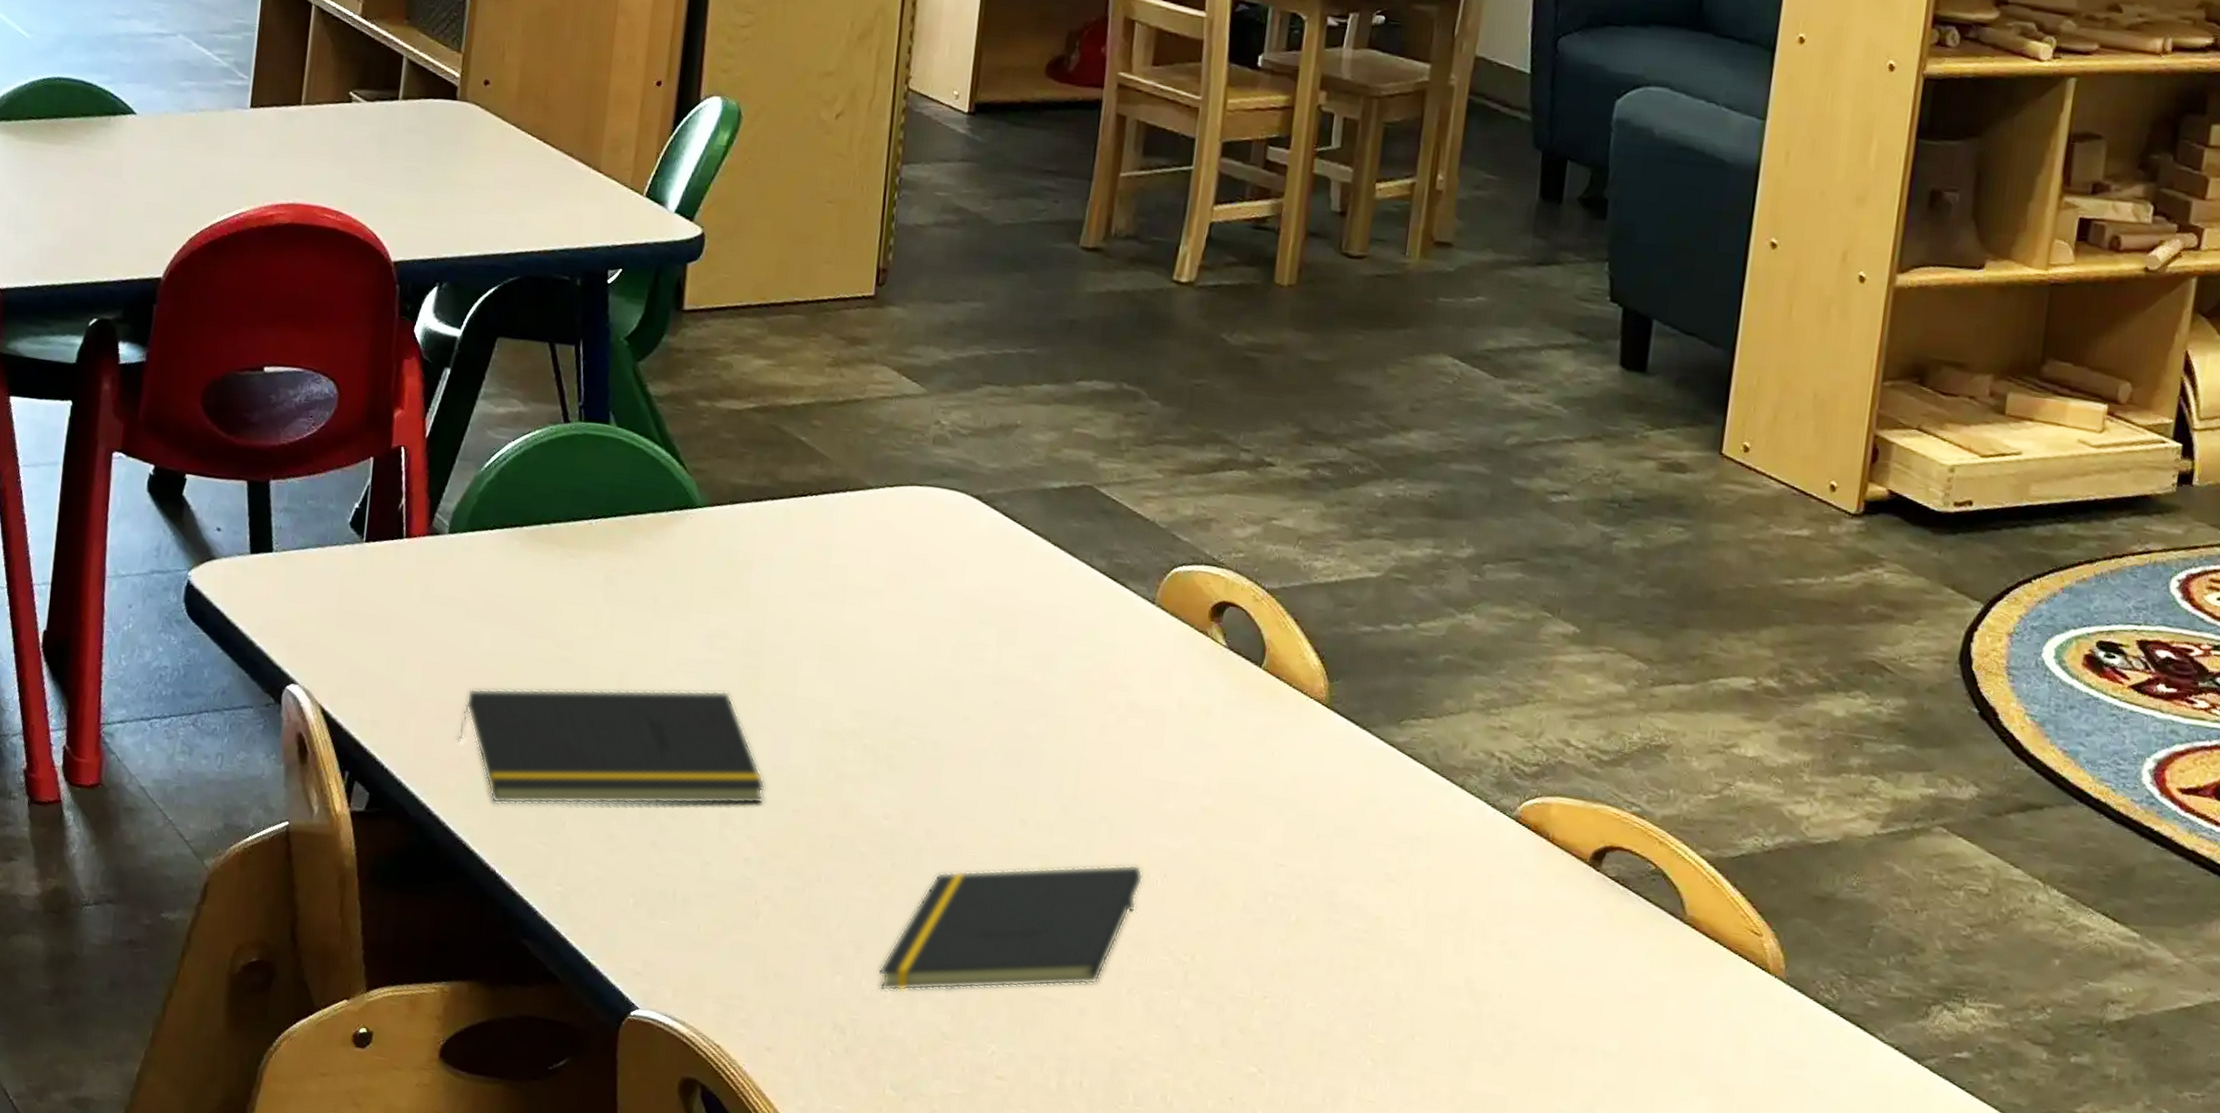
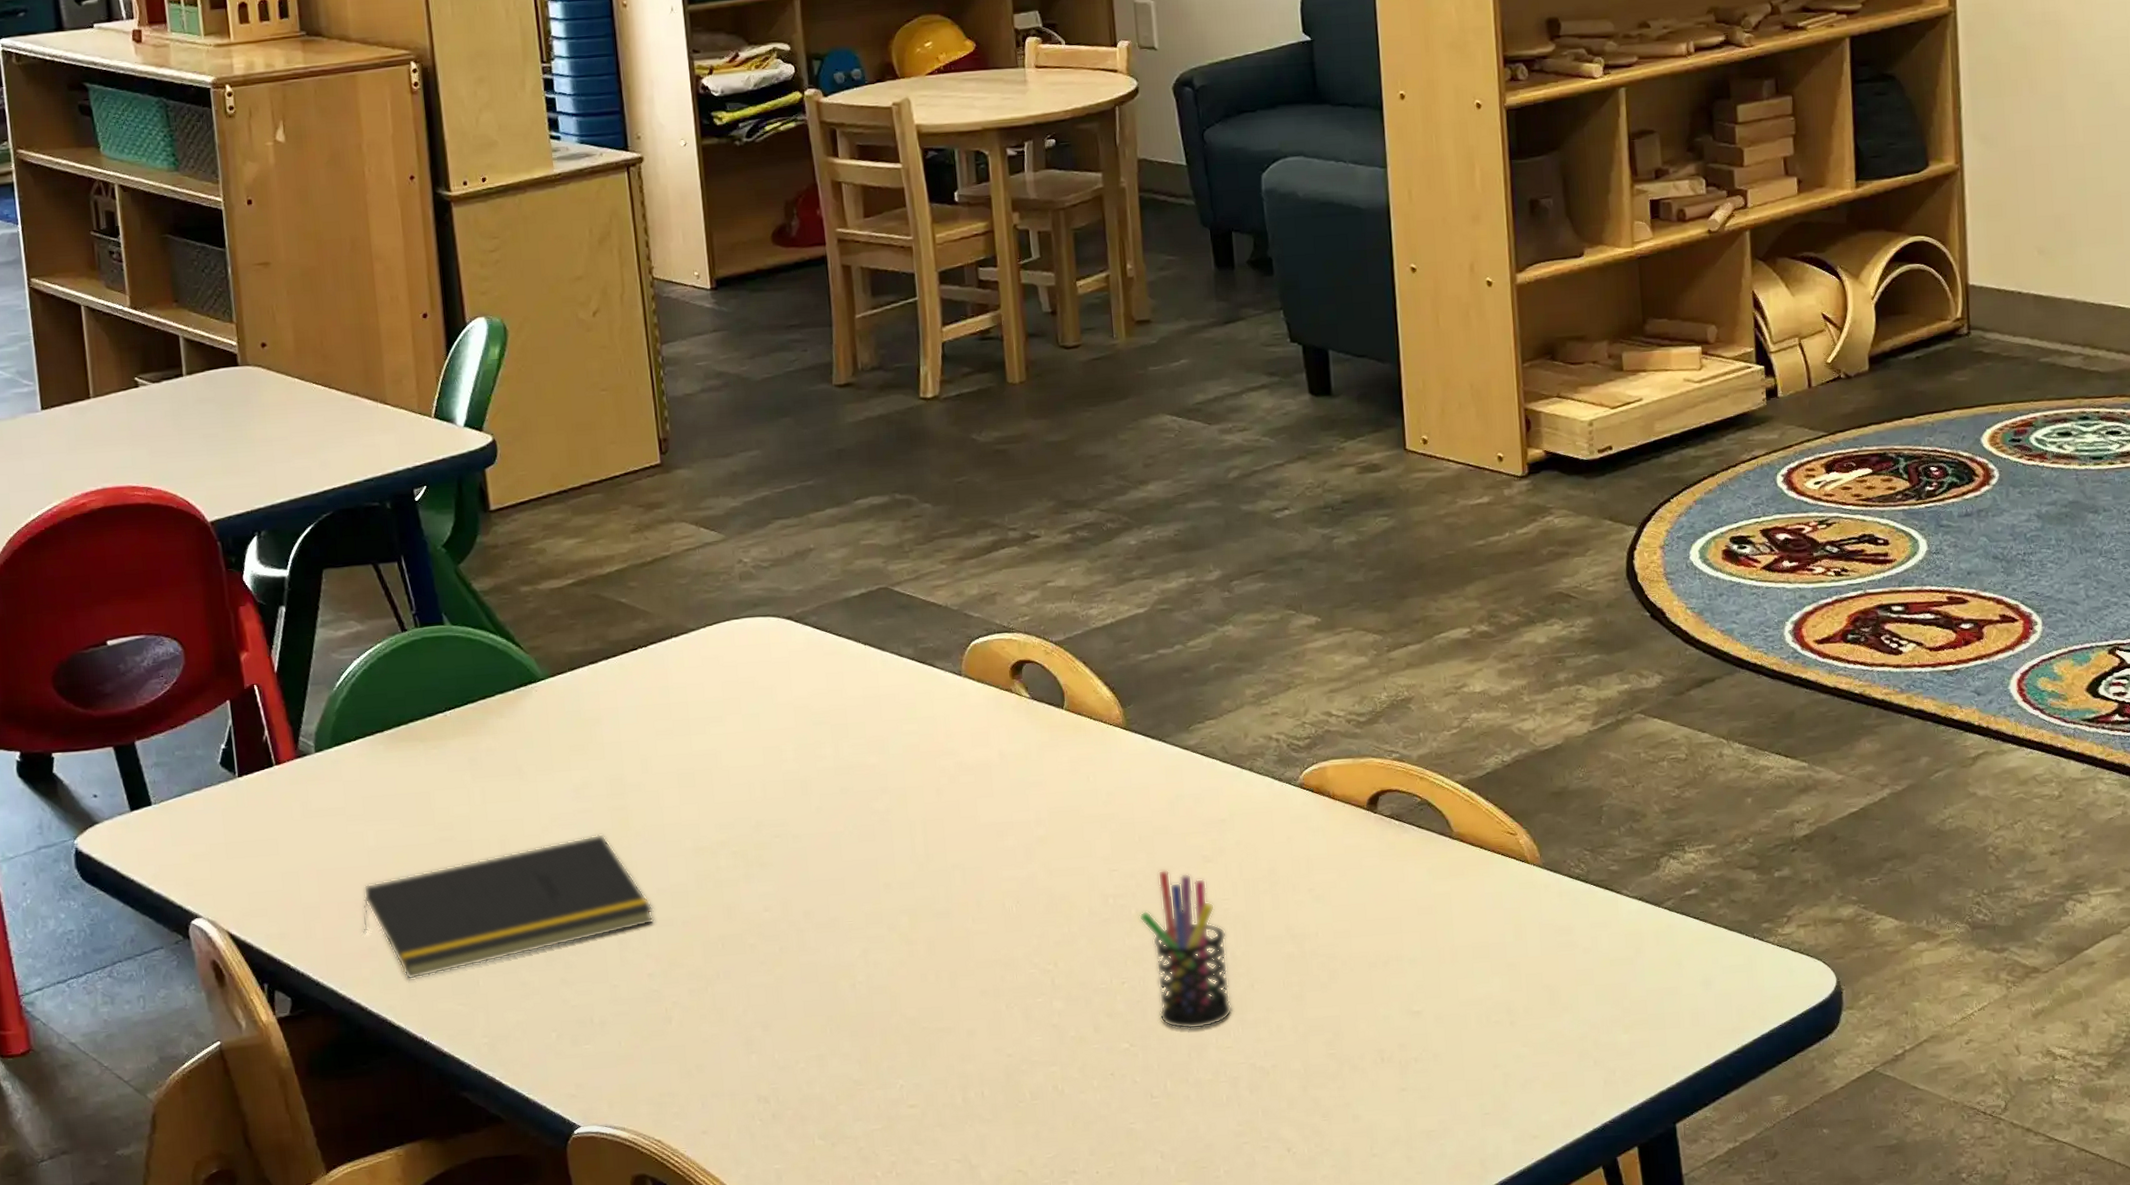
notepad: present [878,864,1144,992] -> none [787,898,1000,1058]
pen holder: none [1298,878,1395,1073] -> present [1139,869,1232,1030]

